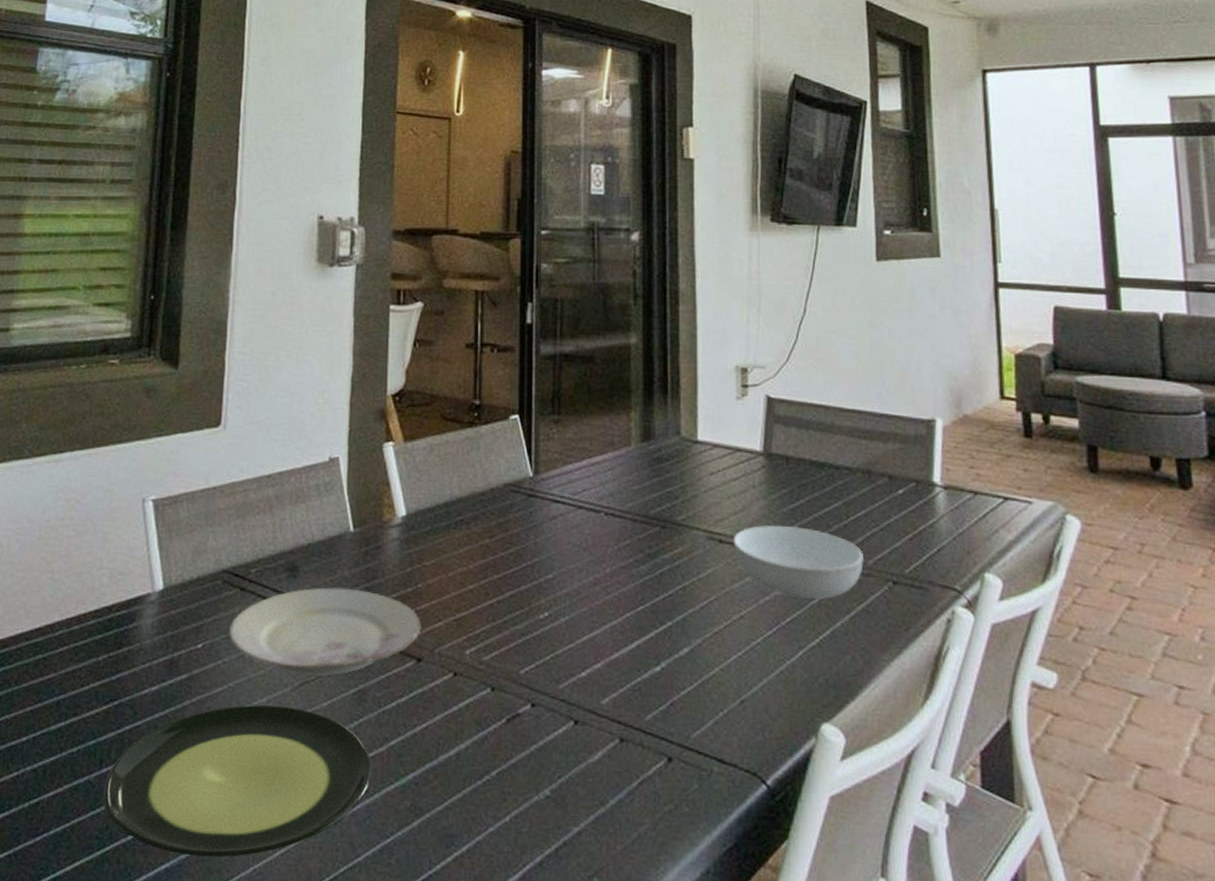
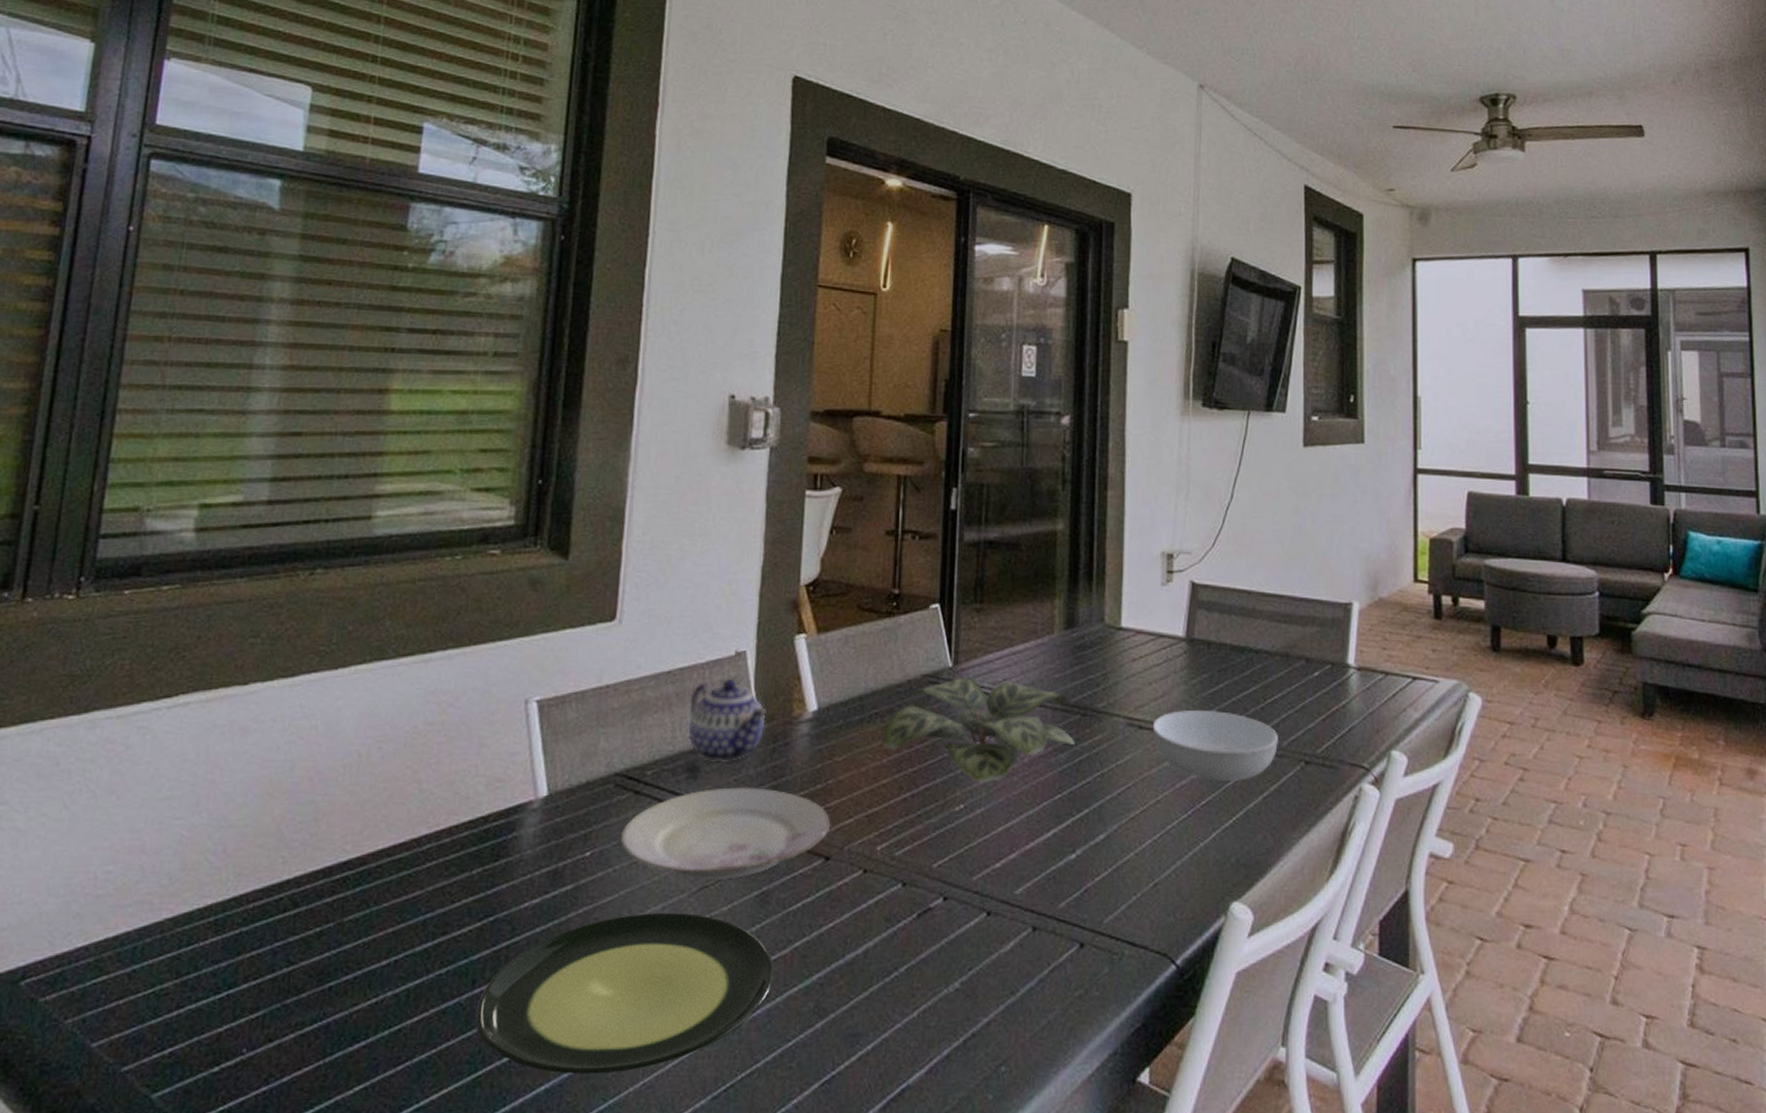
teapot: none [287,483,359,564] -> present [687,678,766,763]
plant: none [467,487,655,592] -> present [881,678,1075,783]

